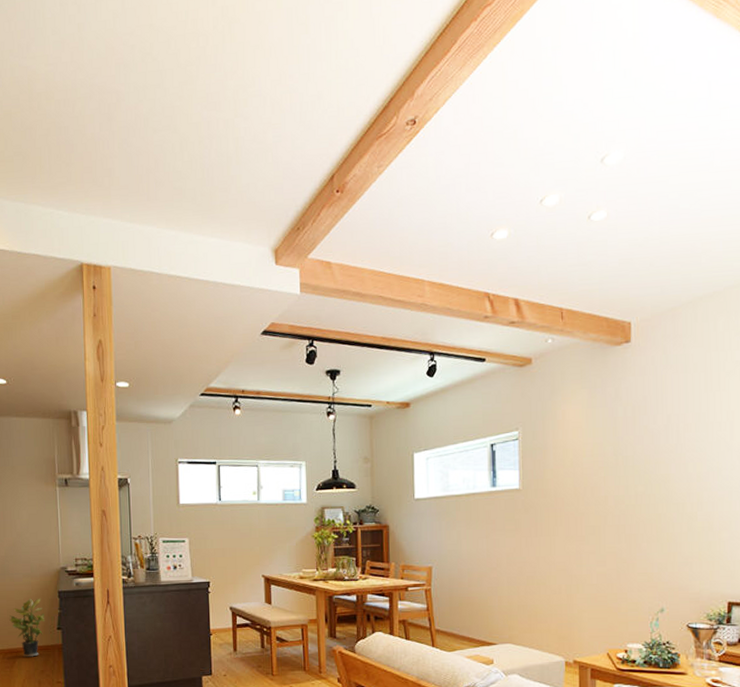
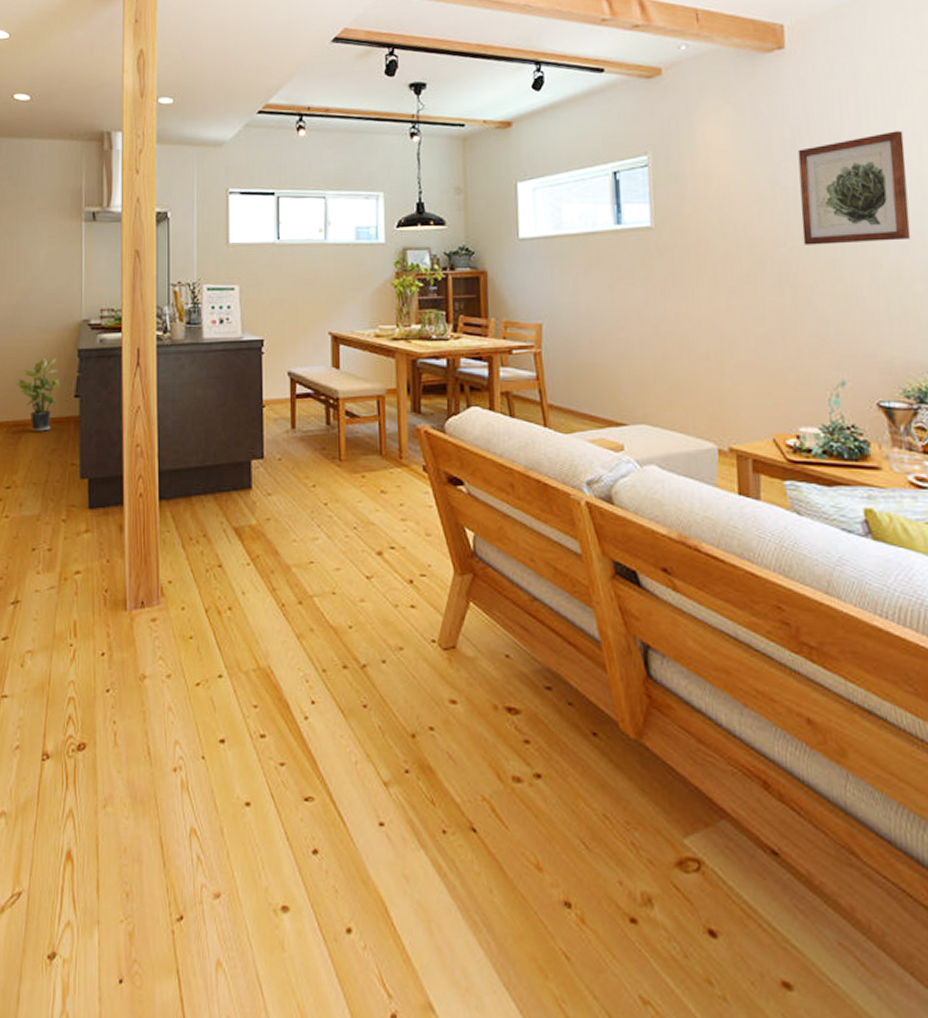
wall art: none [637,410,721,503] -> present [798,130,911,245]

